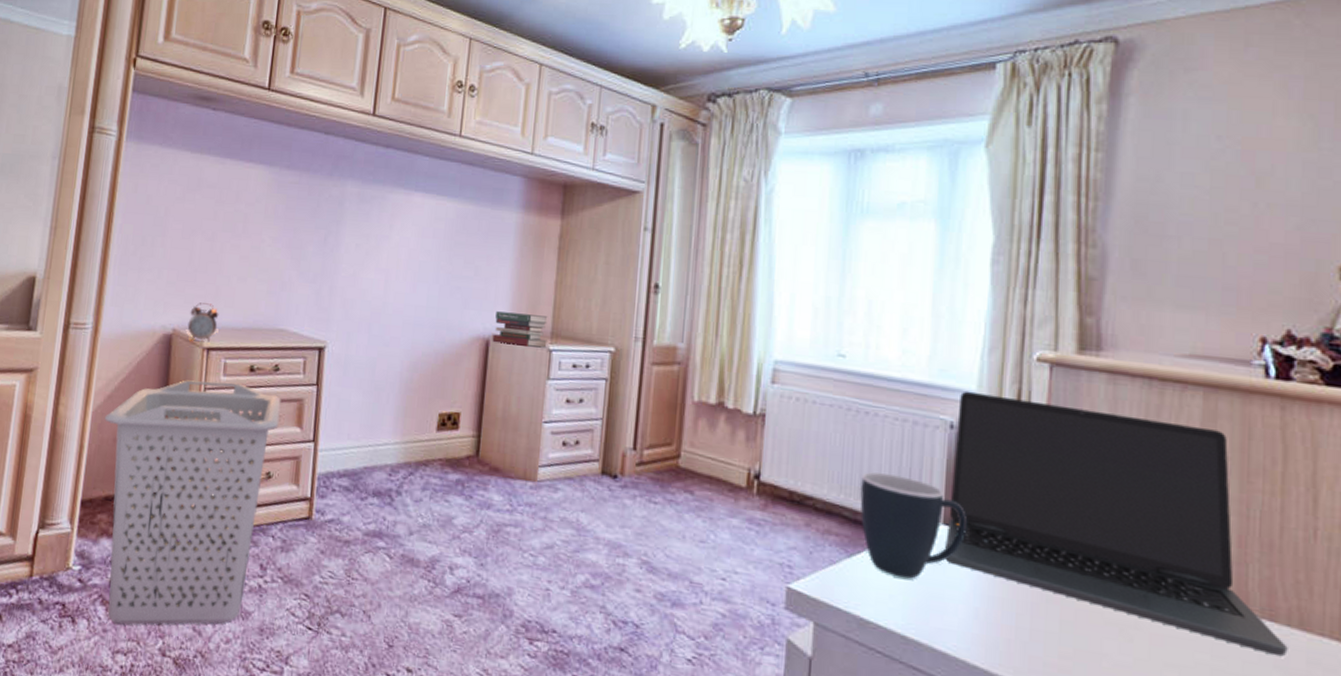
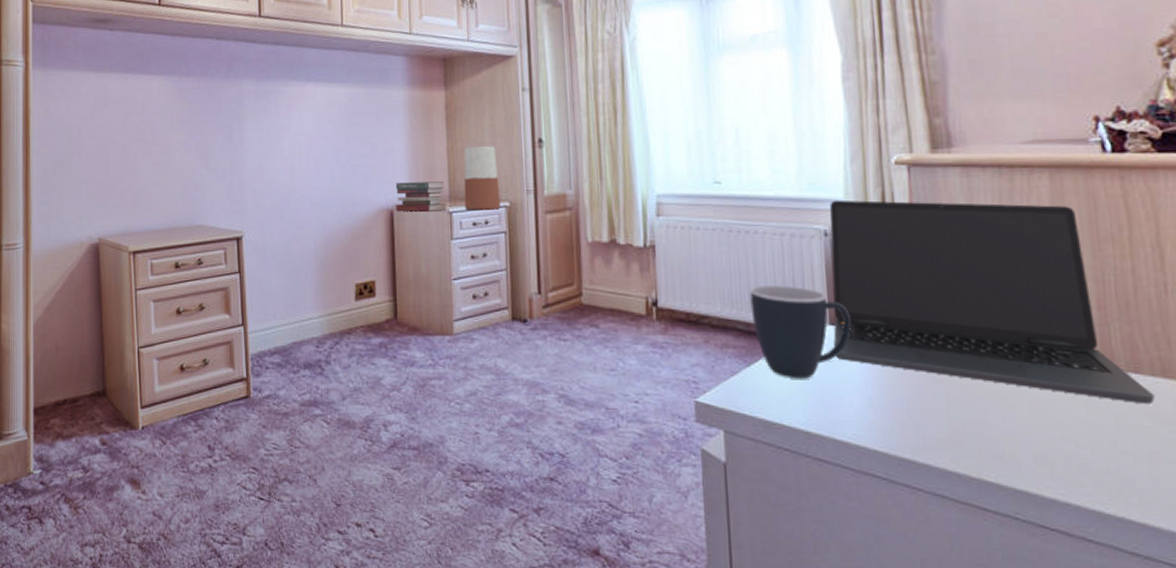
laundry basket: present [105,380,281,625] -> none [46,281,209,519]
alarm clock: present [187,302,219,342] -> none [112,210,140,247]
vase: none [566,282,608,354] -> present [463,146,500,210]

